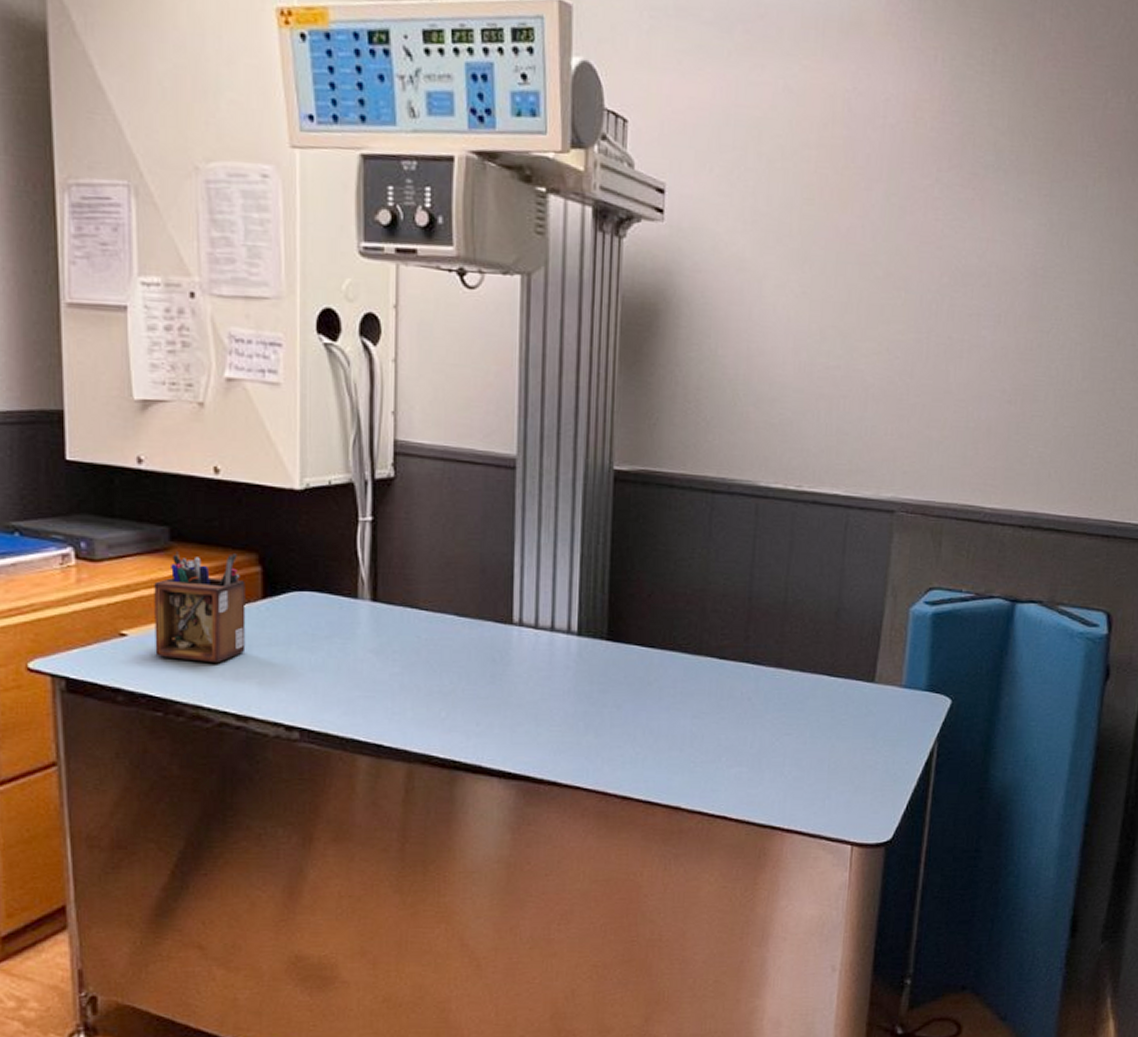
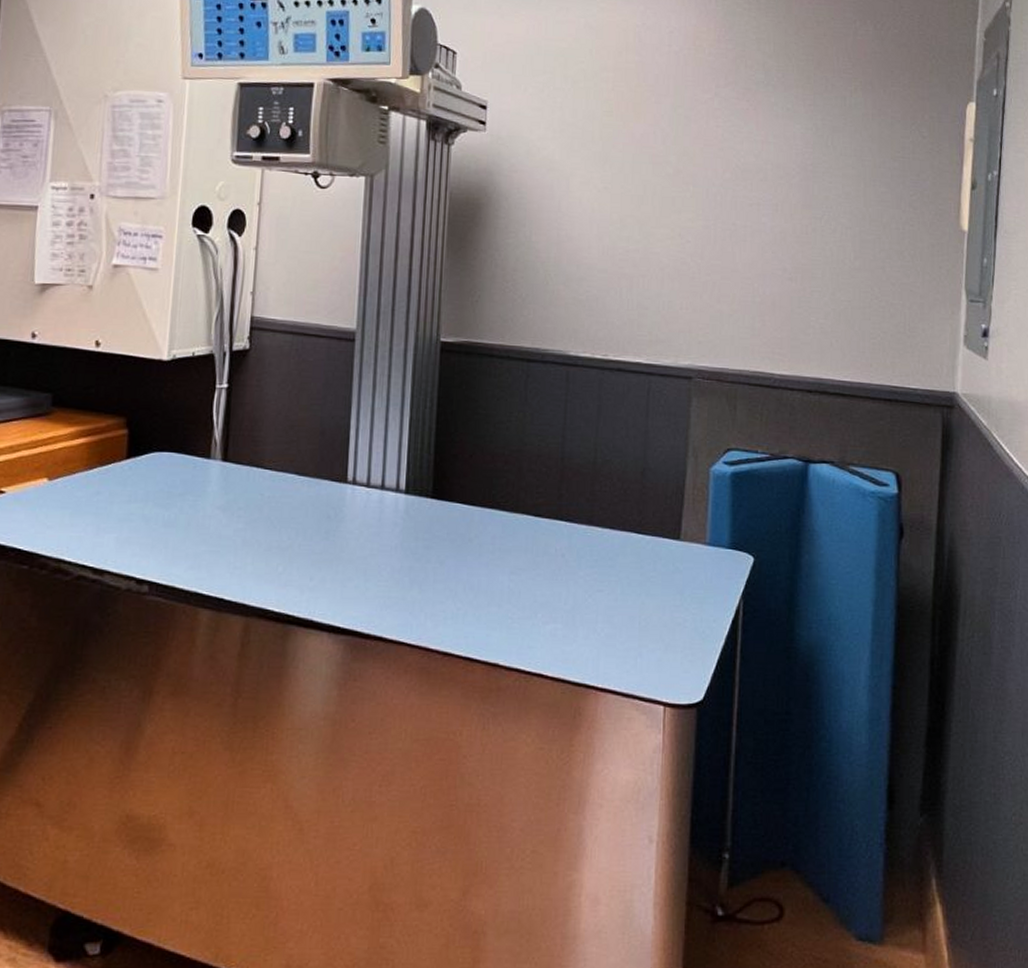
desk organizer: present [154,551,246,664] -> none [27,416,113,519]

